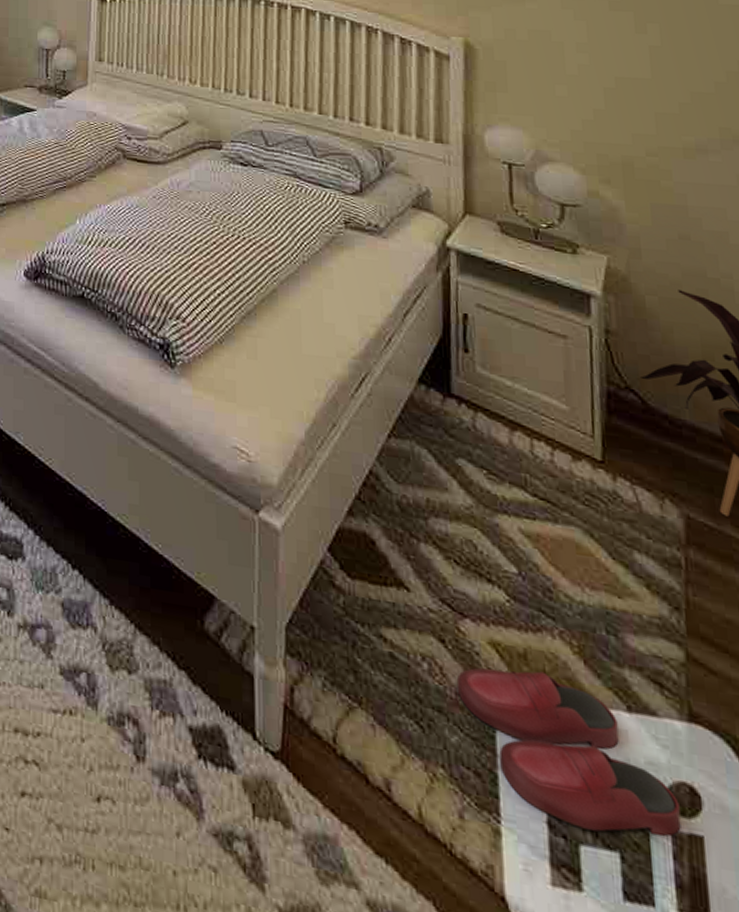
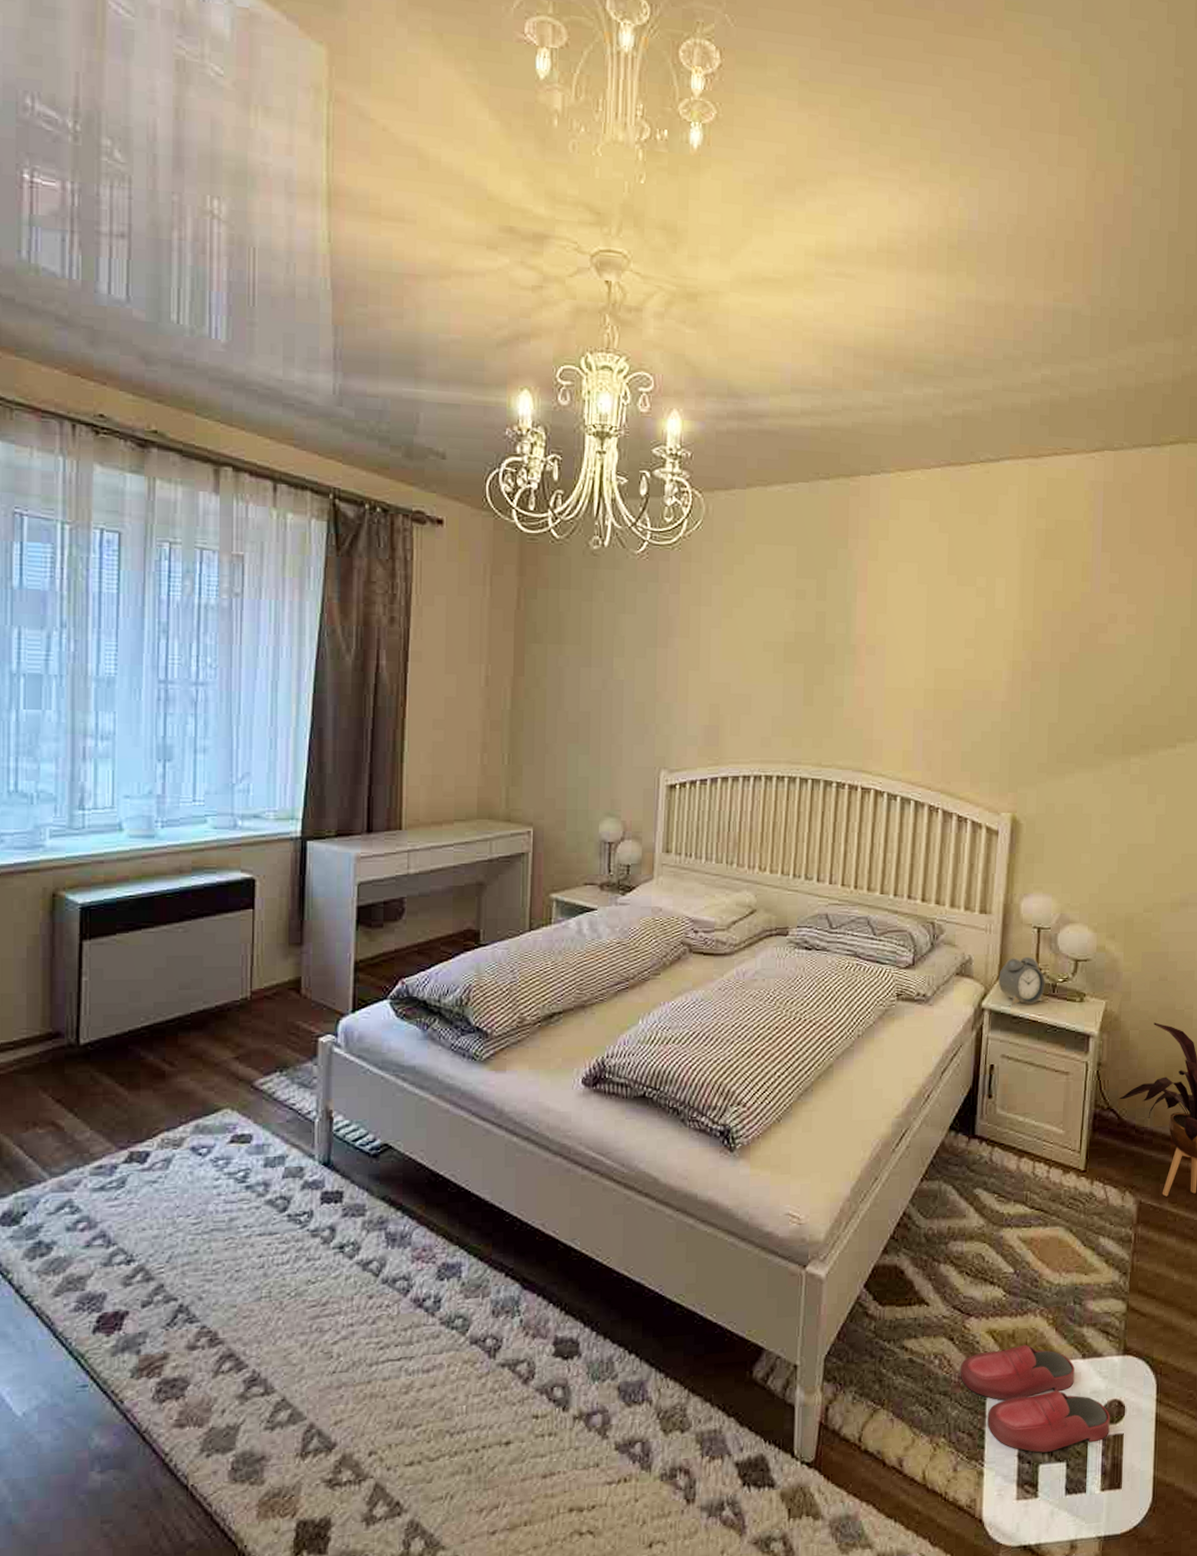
alarm clock: none [464,194,525,250] -> present [998,956,1045,1006]

